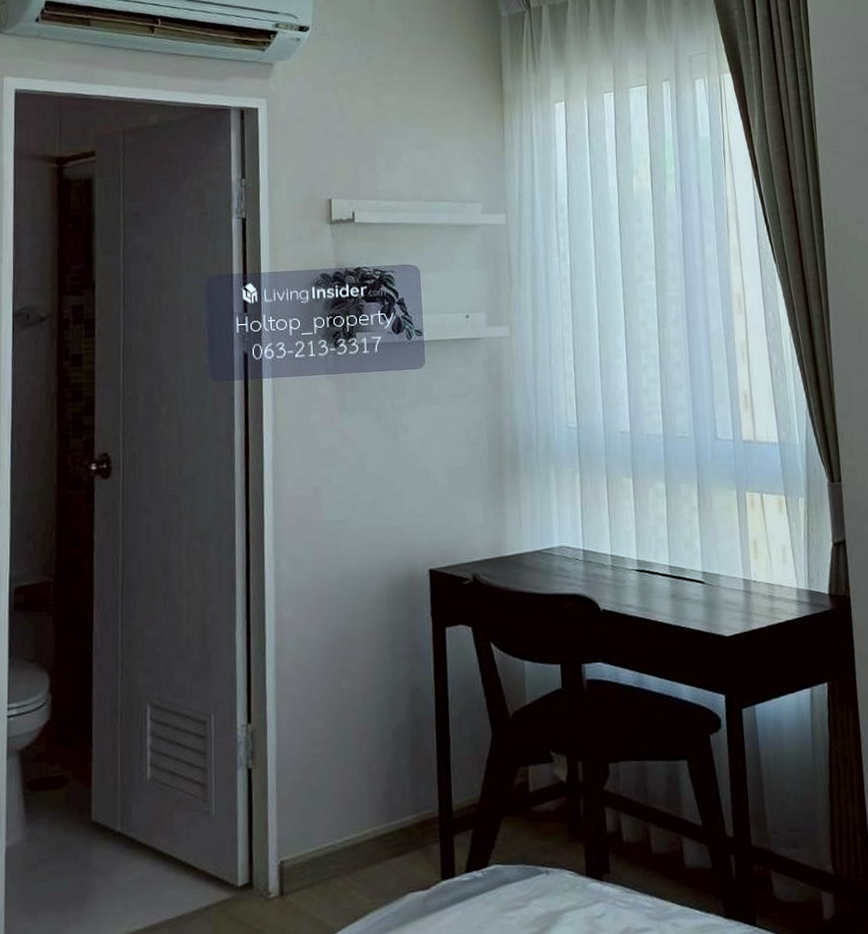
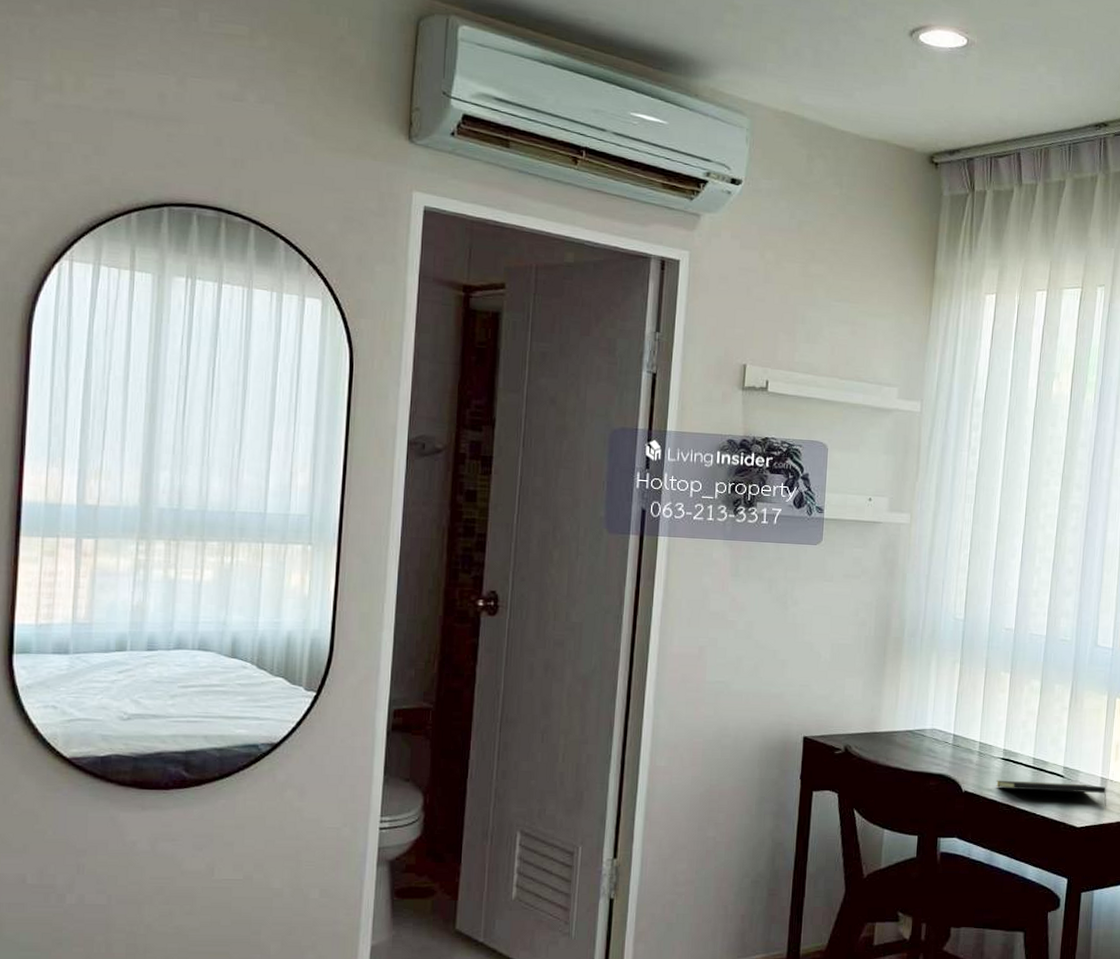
notepad: none [634,588,753,610] -> present [996,780,1107,806]

